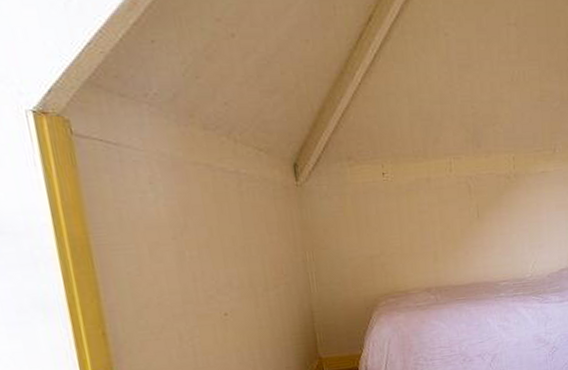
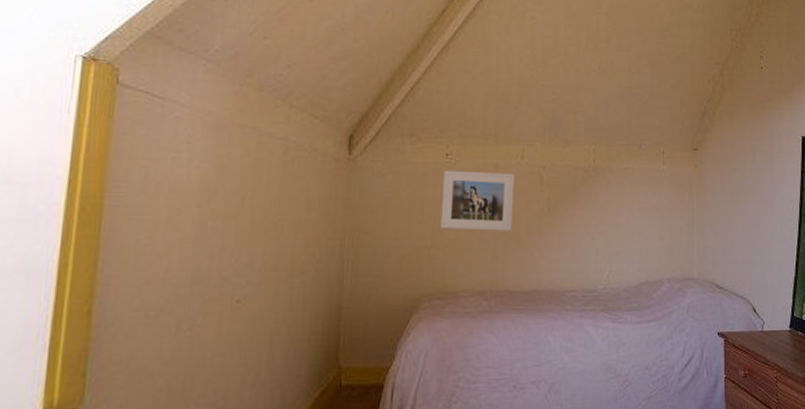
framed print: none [383,185,448,240] -> present [440,170,515,231]

